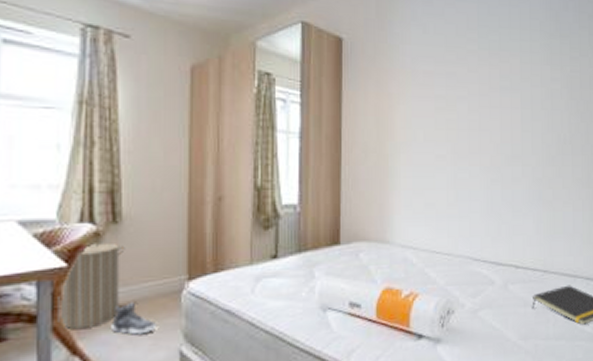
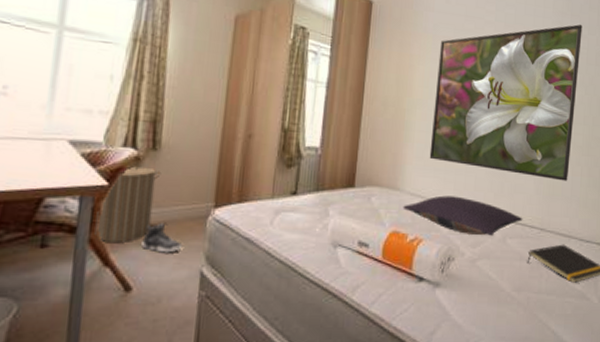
pillow: none [394,244,524,284] -> present [403,195,523,235]
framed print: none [418,45,573,217] -> present [429,24,583,181]

